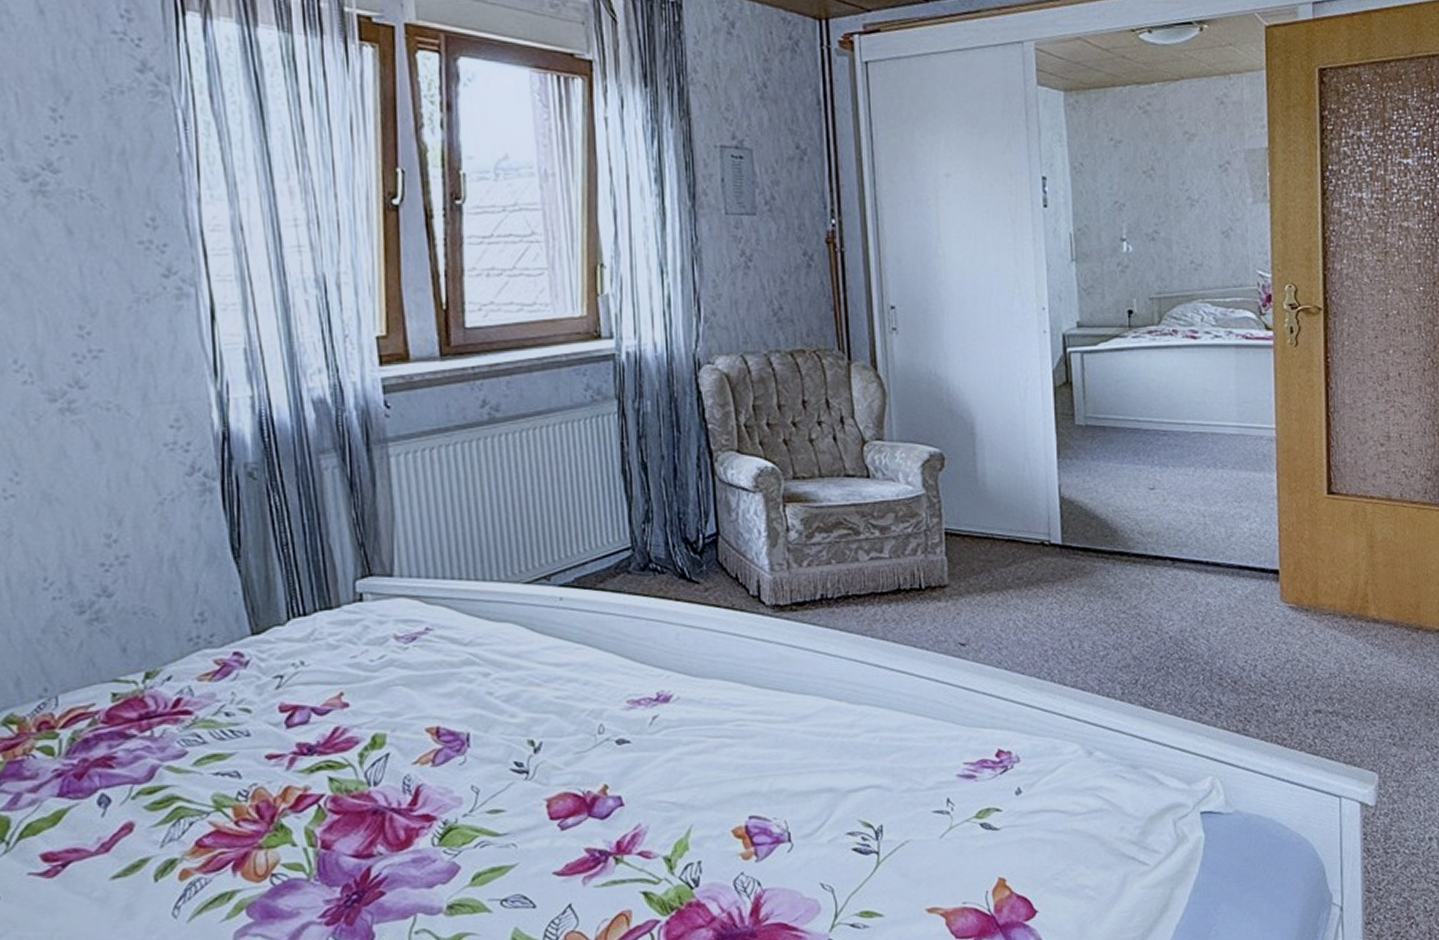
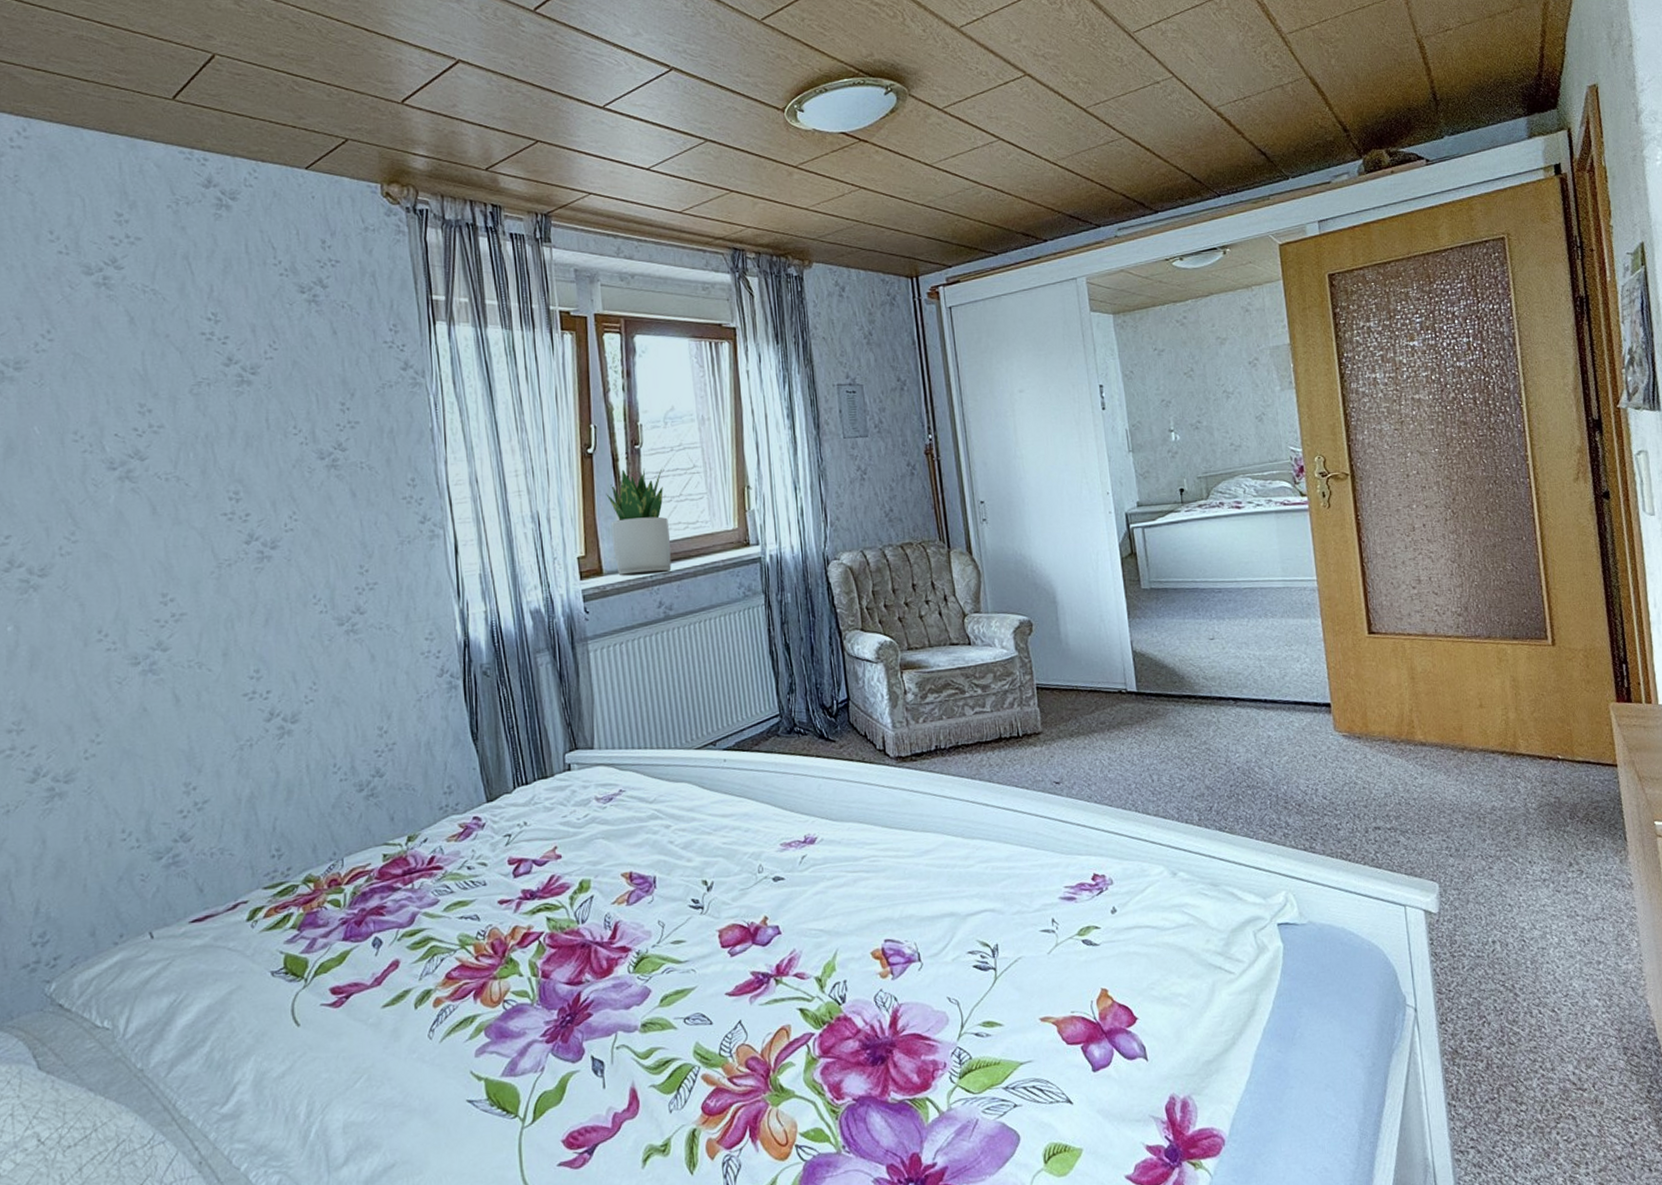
planter: none [415,229,500,366] -> present [606,467,672,576]

